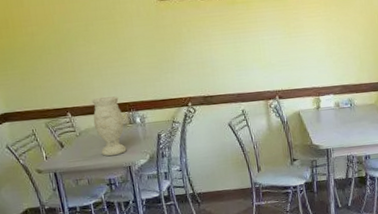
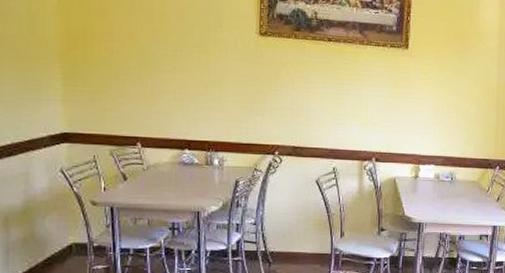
vase: present [91,96,127,157] -> none [165,131,200,198]

